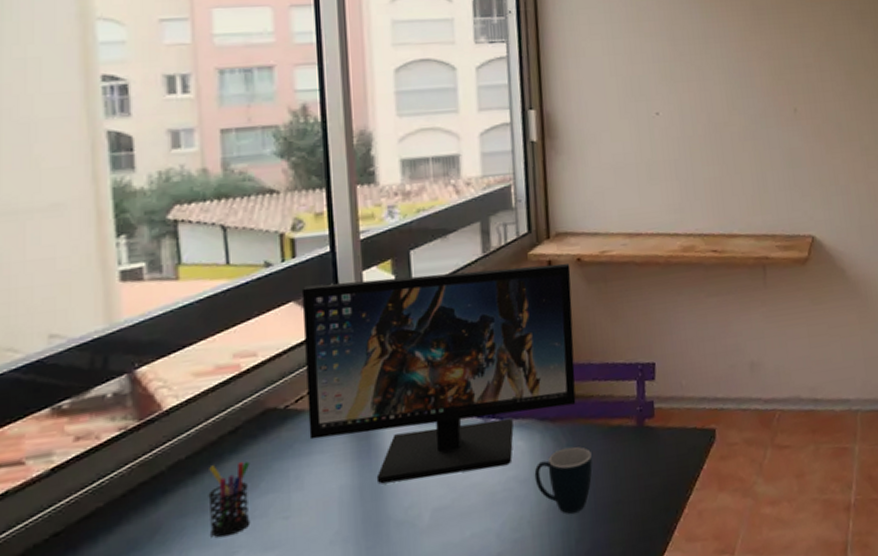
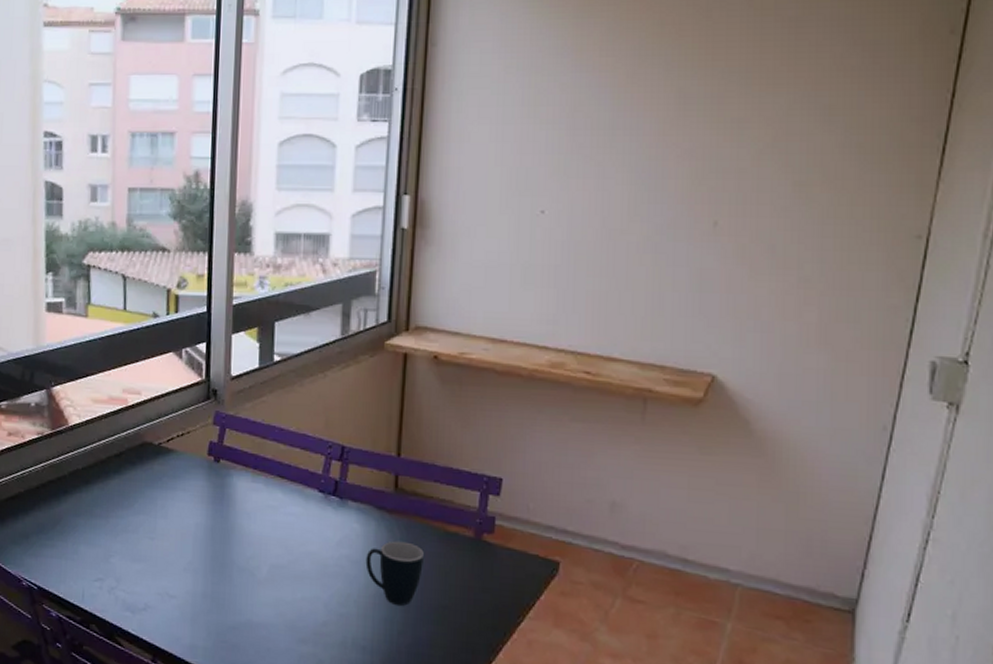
pen holder: present [208,461,251,538] -> none [95,480,129,542]
computer monitor: present [301,263,576,484] -> none [175,340,426,544]

